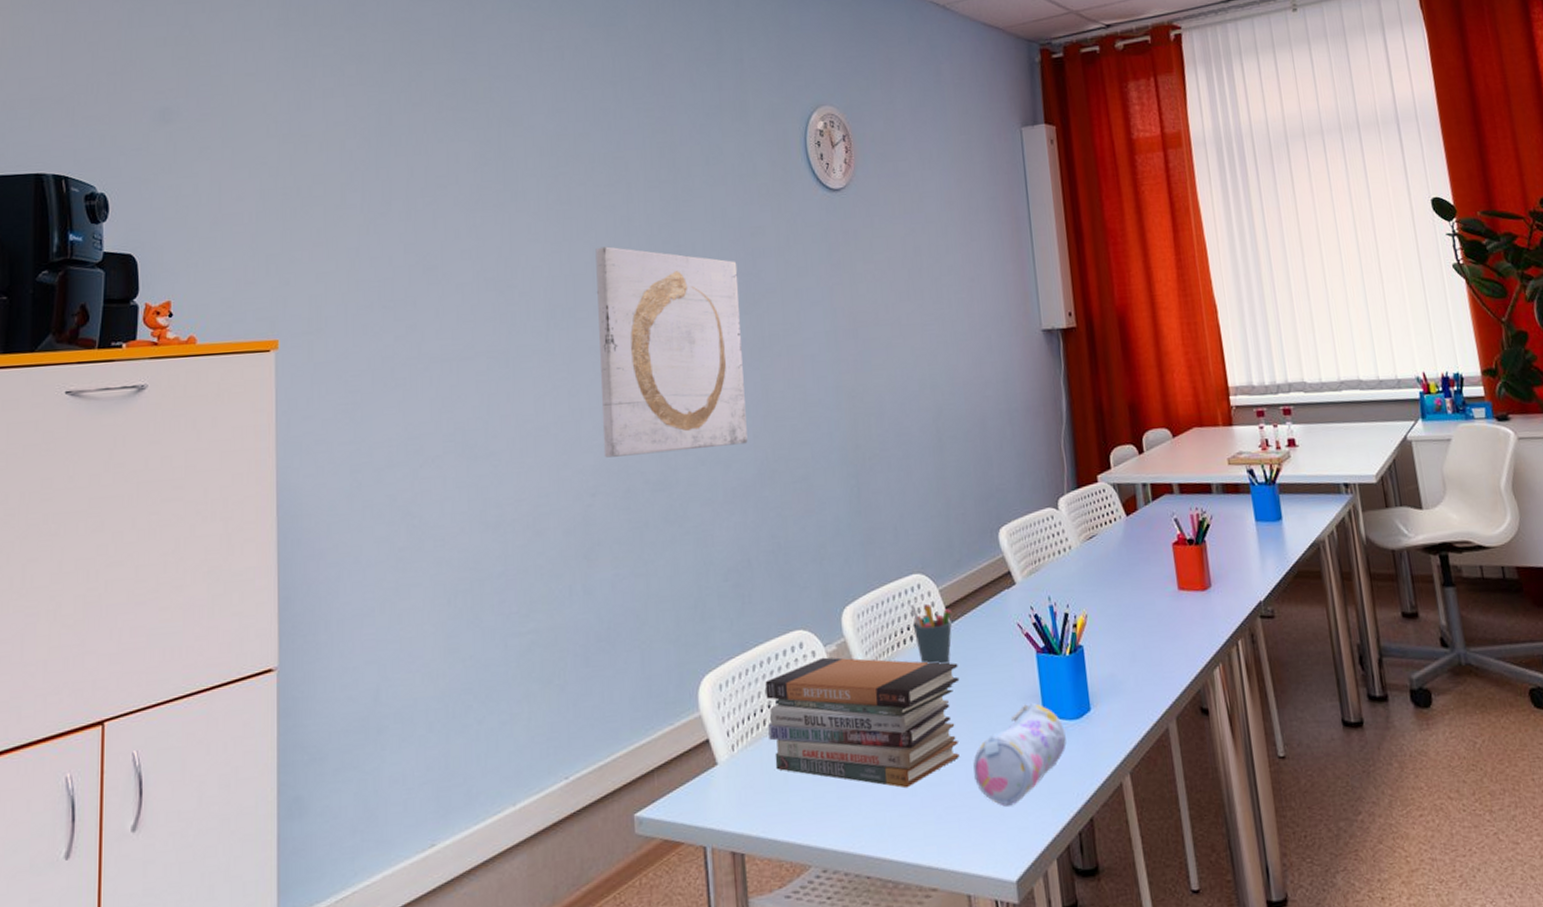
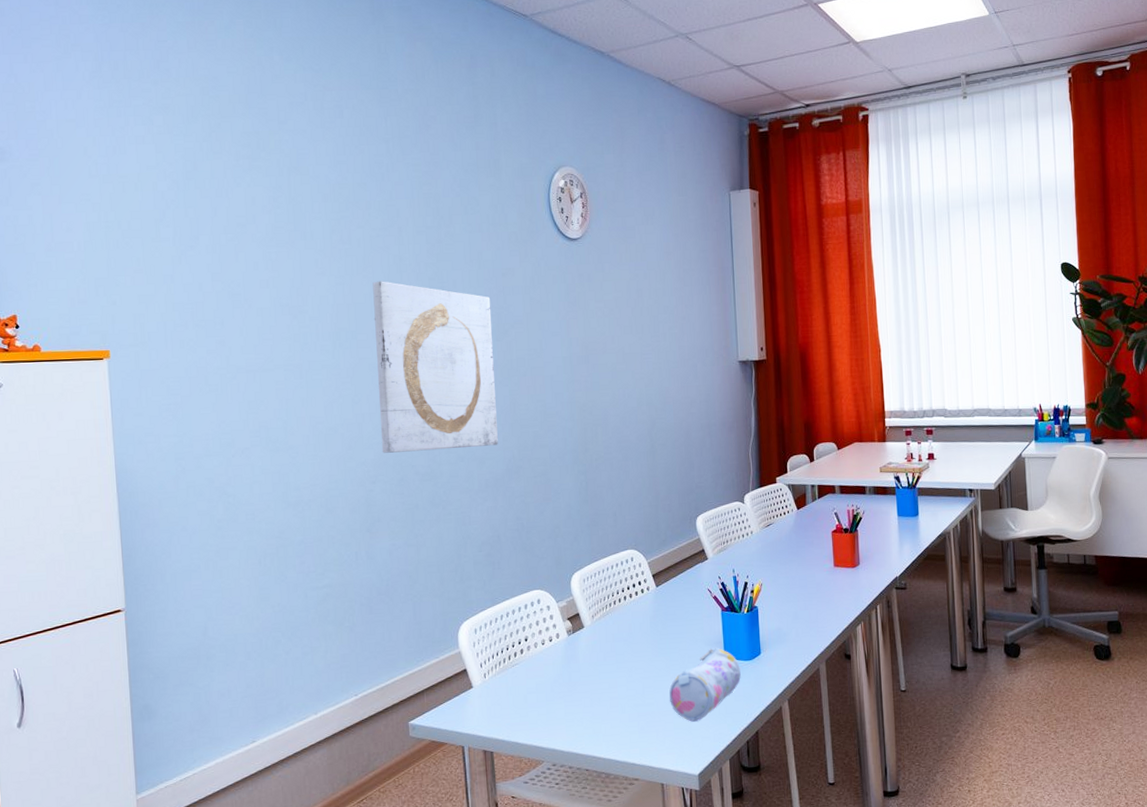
book stack: present [765,657,960,789] -> none [510,610,661,708]
pen holder: present [909,604,952,665] -> none [624,573,657,618]

